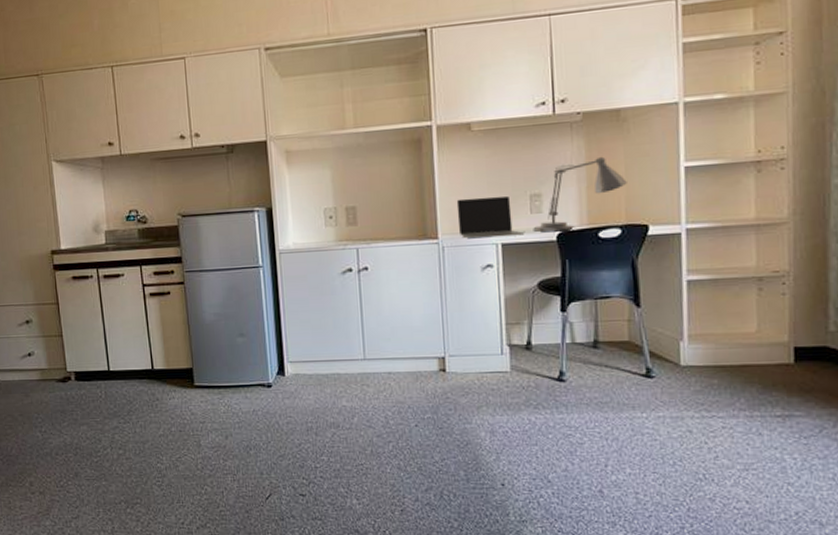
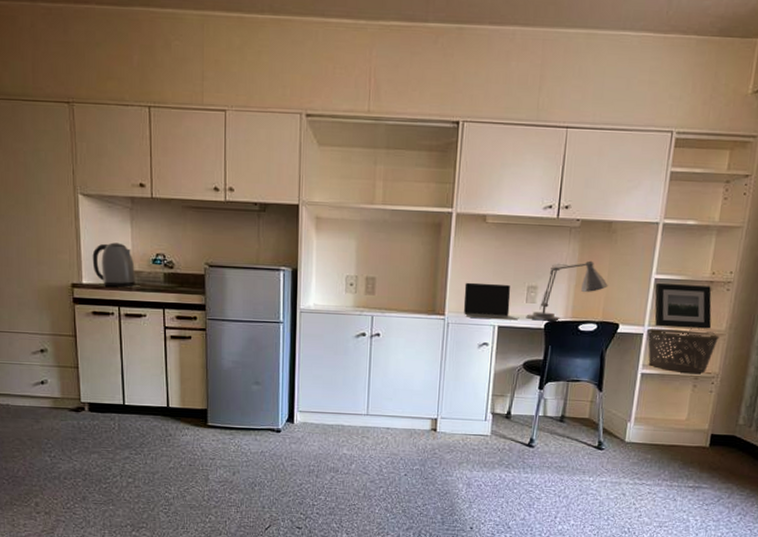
kettle: none [68,204,112,250] -> present [92,242,136,287]
picture frame: none [686,167,769,223] -> present [654,282,712,329]
basket: none [686,221,782,275] -> present [647,327,720,374]

